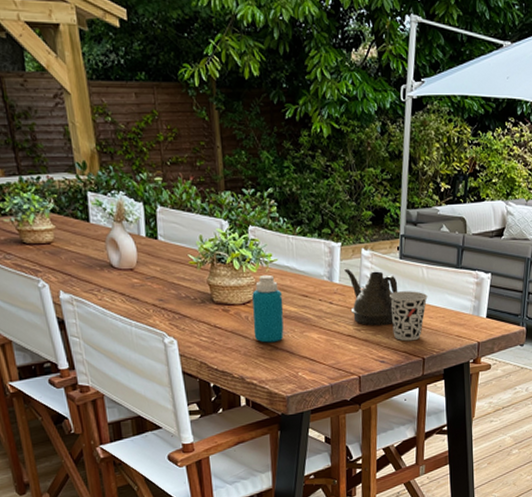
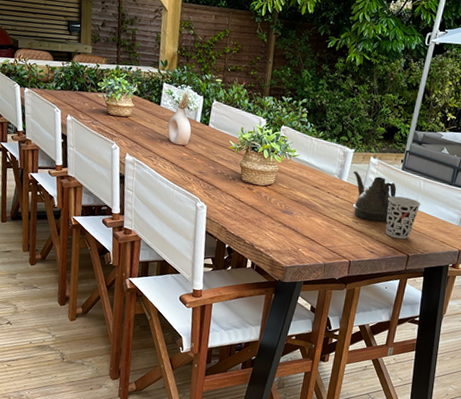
bottle: present [252,274,284,343] -> none [268,165,299,221]

